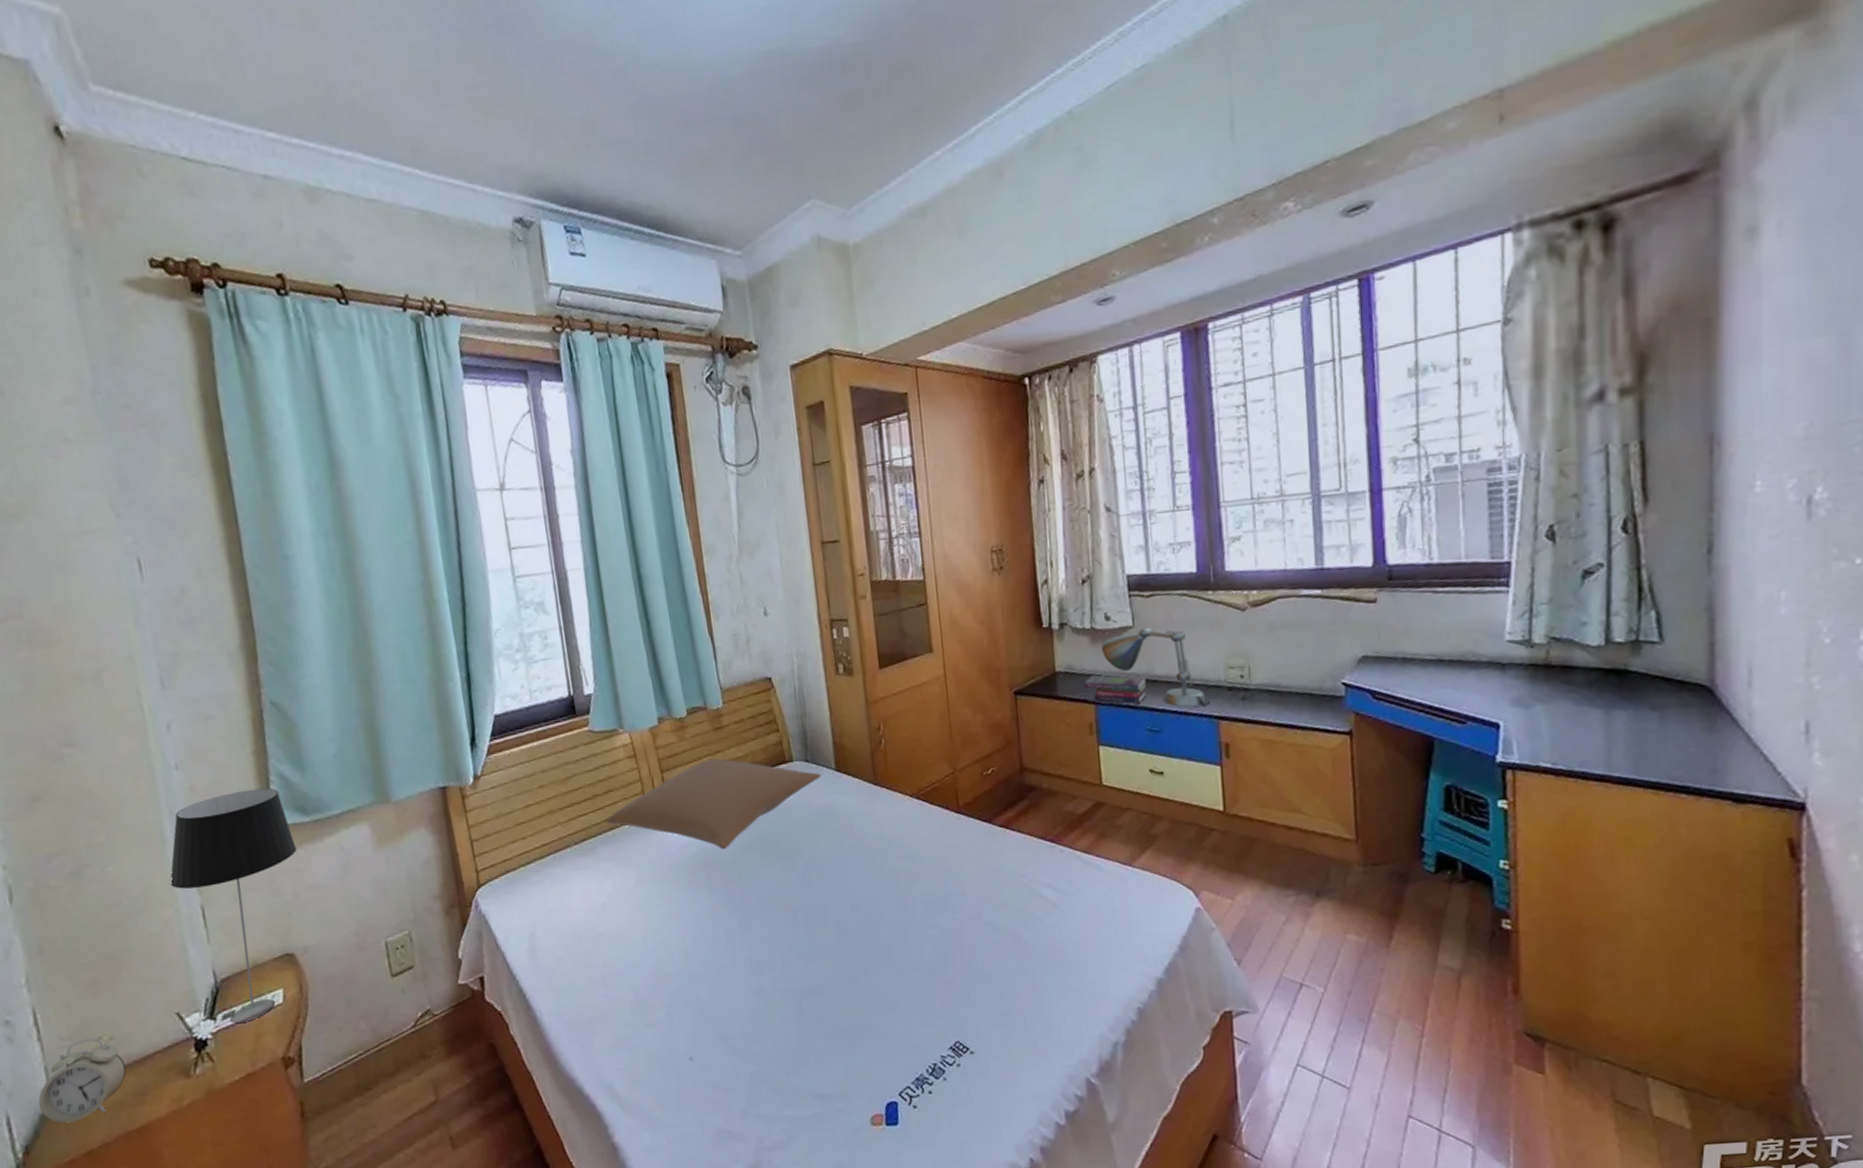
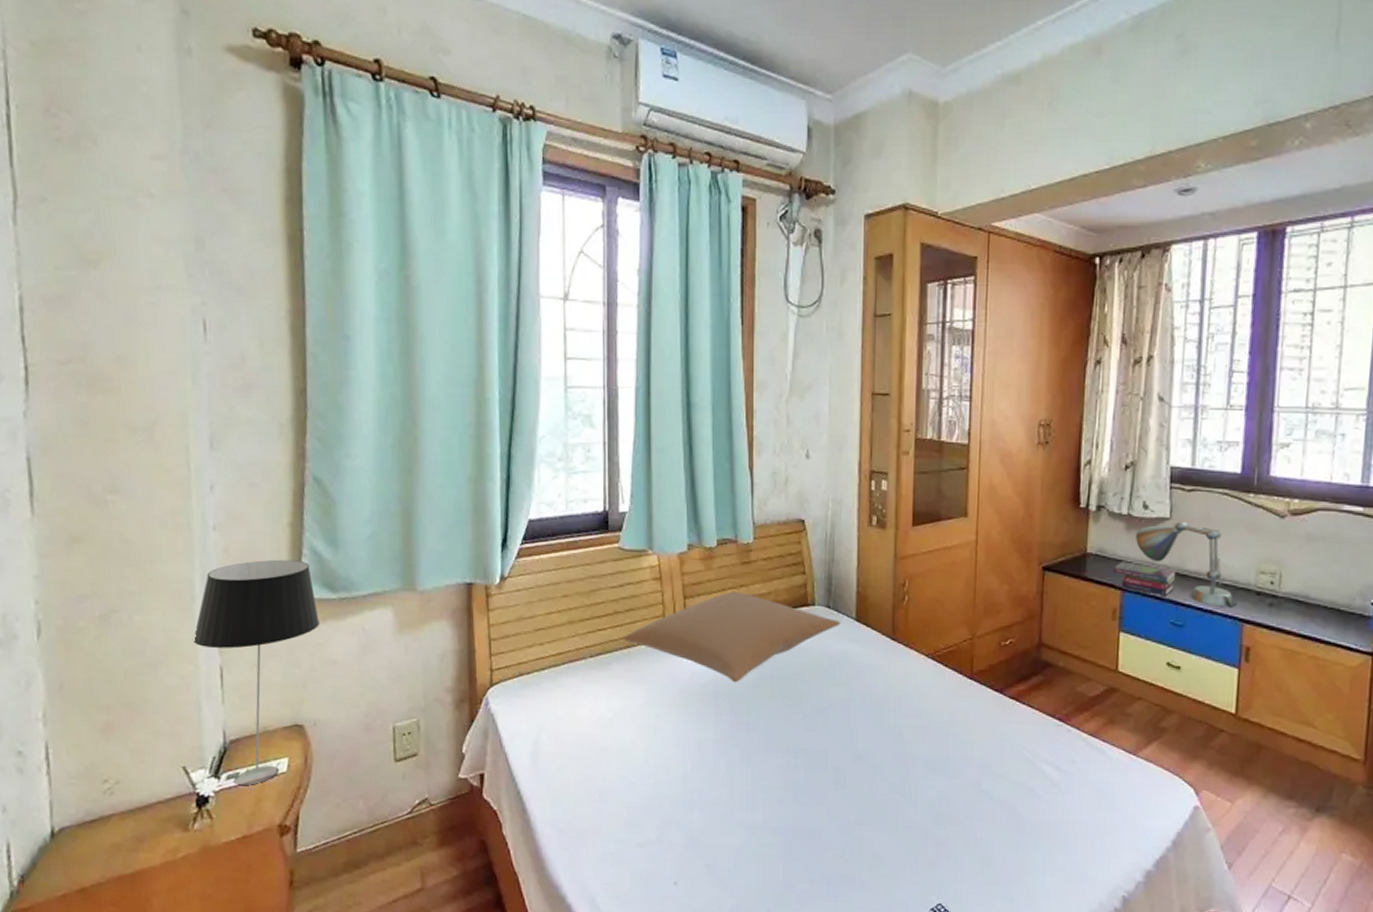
alarm clock: present [38,1038,127,1125] -> none [39,779,128,859]

